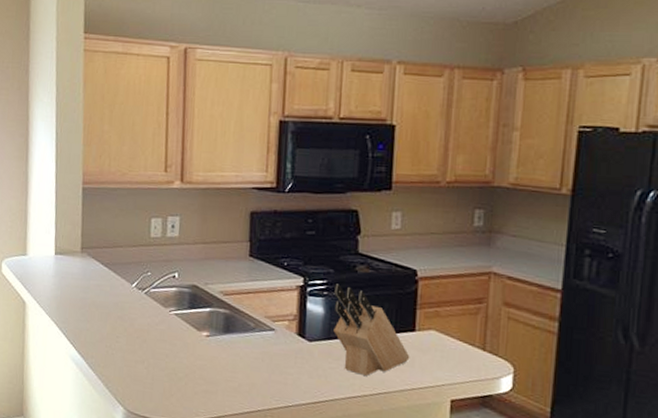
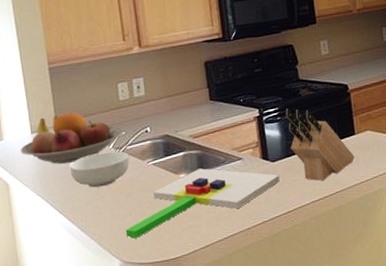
fruit bowl: none [41,239,149,294] -> present [20,113,123,164]
cereal bowl: none [87,289,151,327] -> present [69,151,130,188]
chopping board: none [134,330,314,390] -> present [125,168,280,238]

